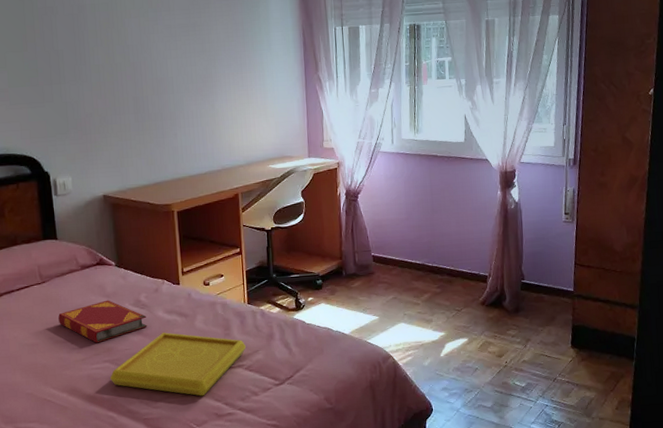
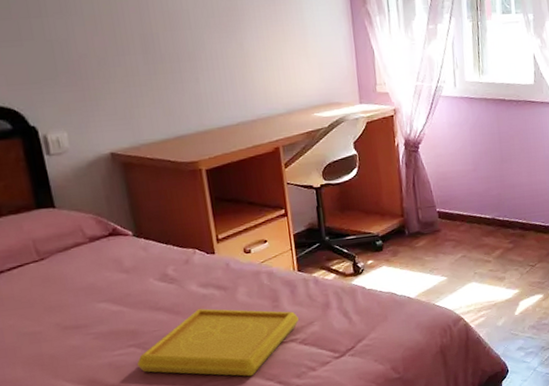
hardback book: present [58,300,147,343] -> none [65,275,179,327]

